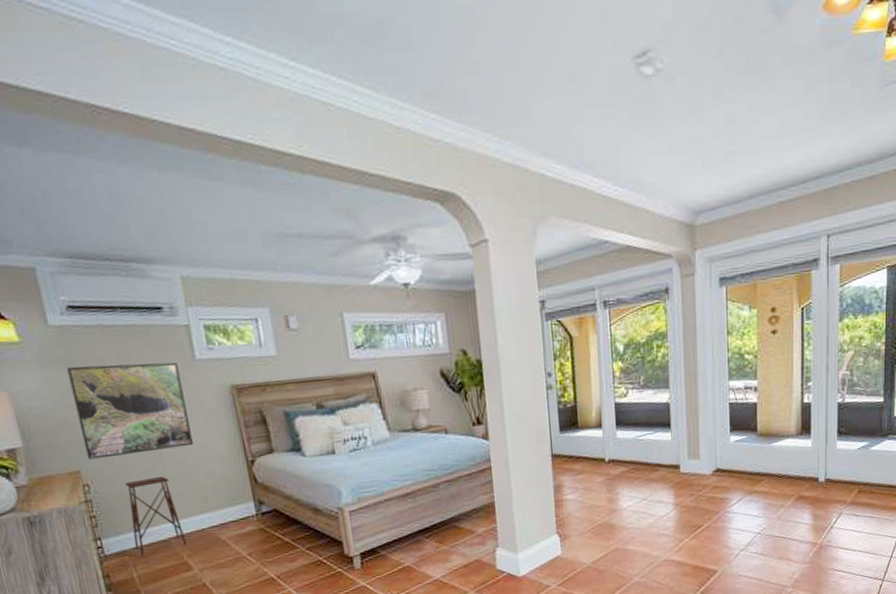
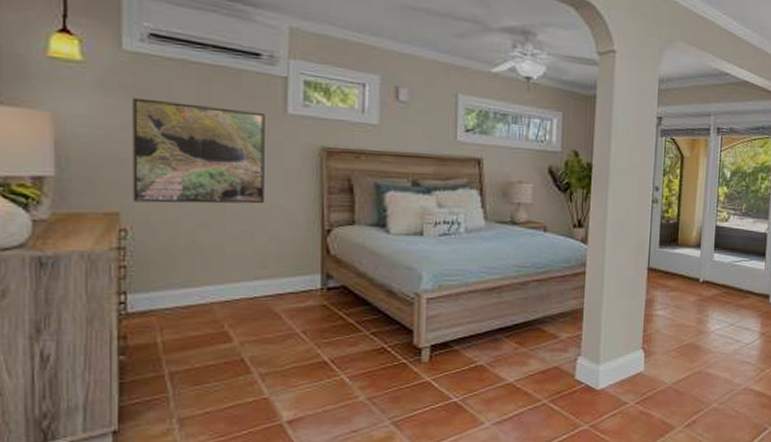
side table: present [124,476,187,556] -> none [167,232,232,319]

